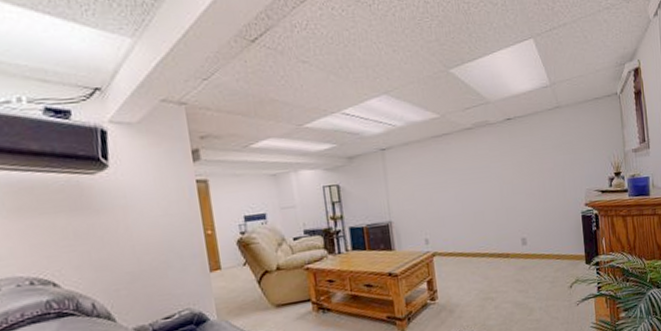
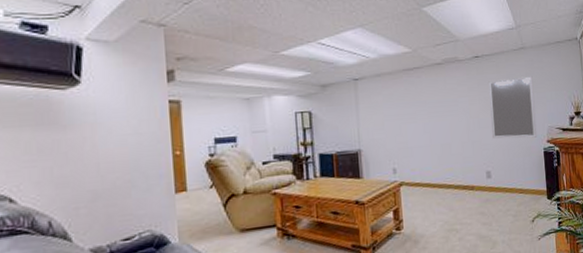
home mirror: none [522,137,575,205] -> present [488,76,537,139]

